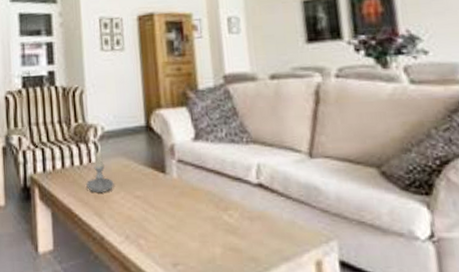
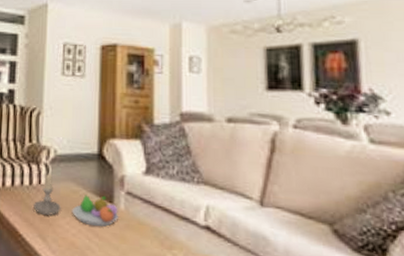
fruit bowl: none [125,166,172,198] -> present [72,195,118,227]

